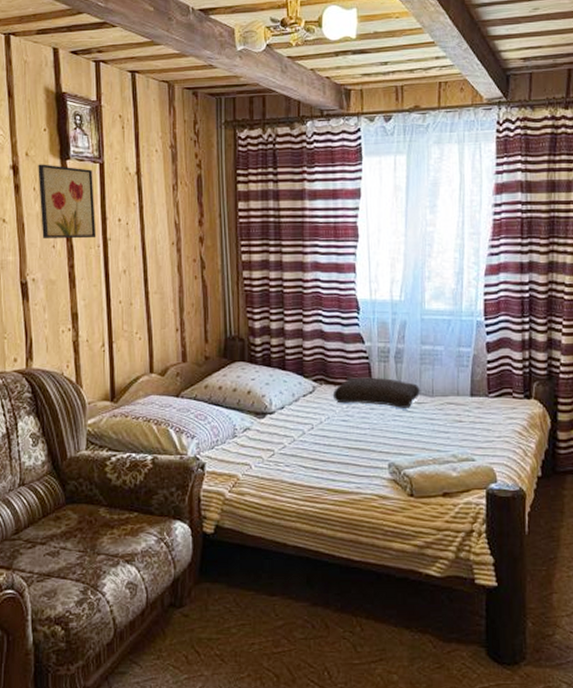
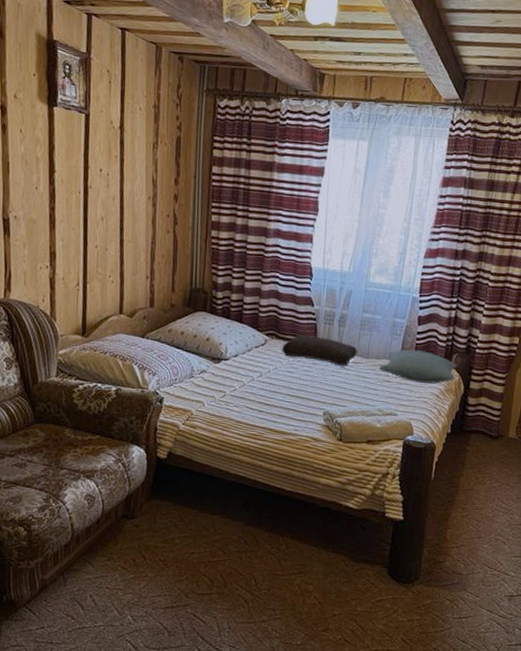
wall art: present [38,164,97,239] -> none [25,107,79,185]
pillow: none [446,382,539,419] -> present [378,349,457,384]

